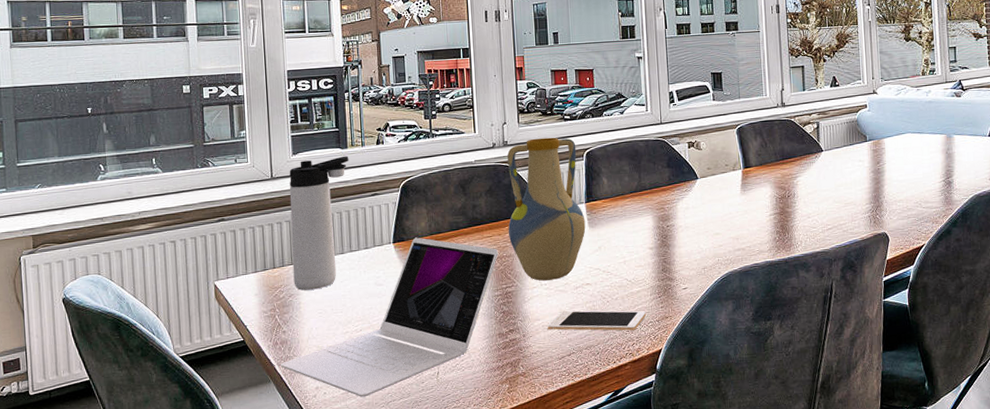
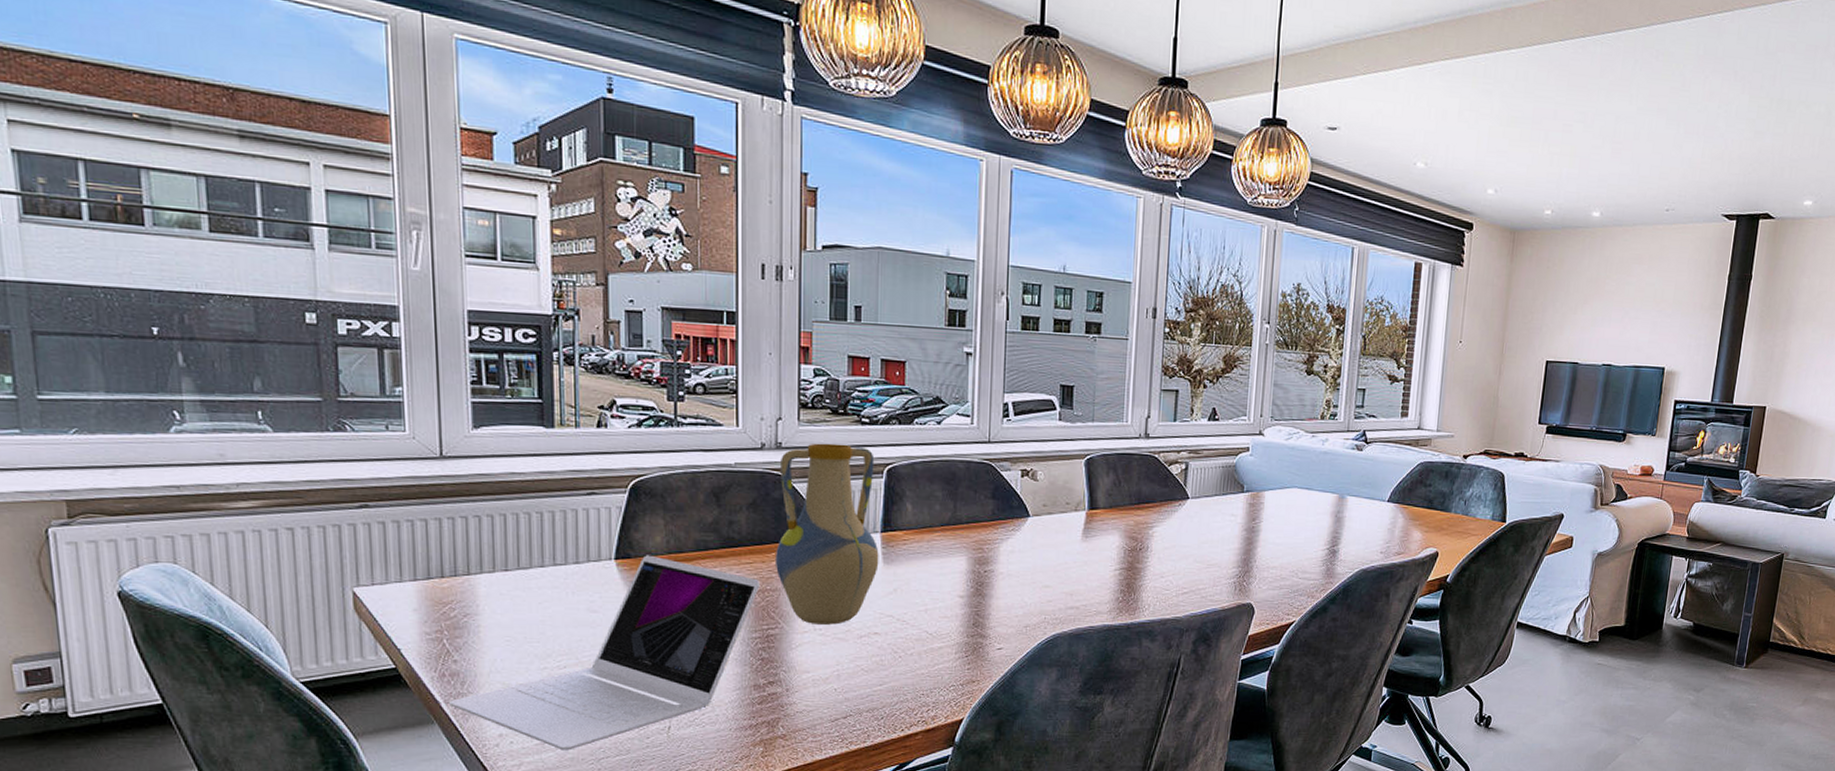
thermos bottle: present [289,156,349,291] -> none [467,437,556,610]
cell phone: present [547,310,647,331] -> none [819,663,948,694]

